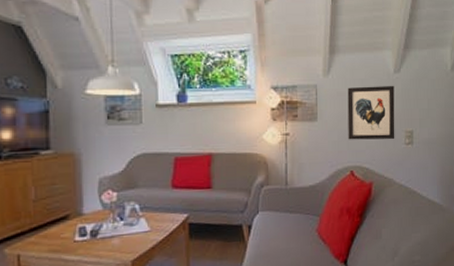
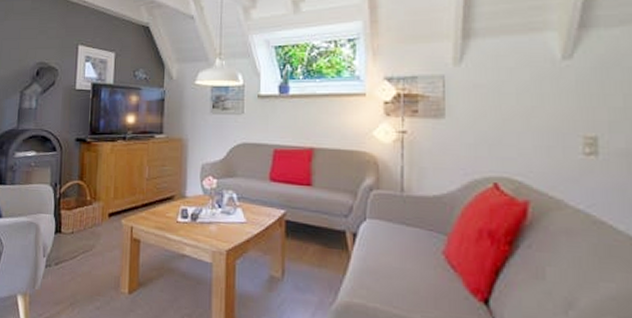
wall art: present [347,85,395,140] -> none [488,75,566,147]

